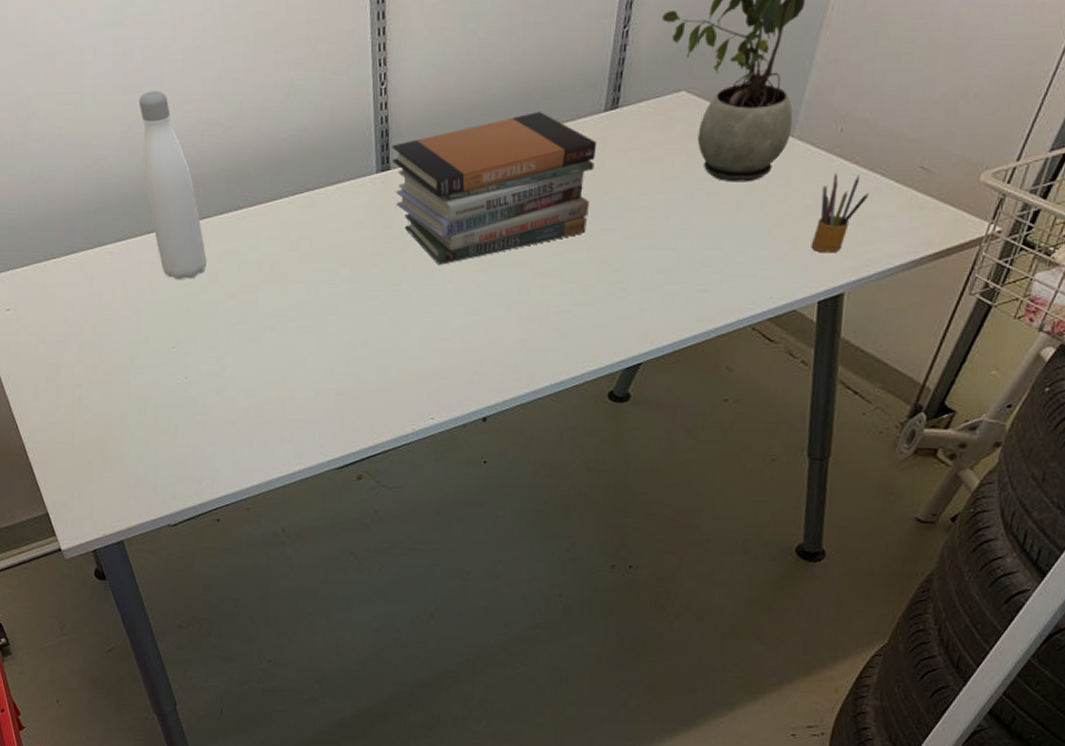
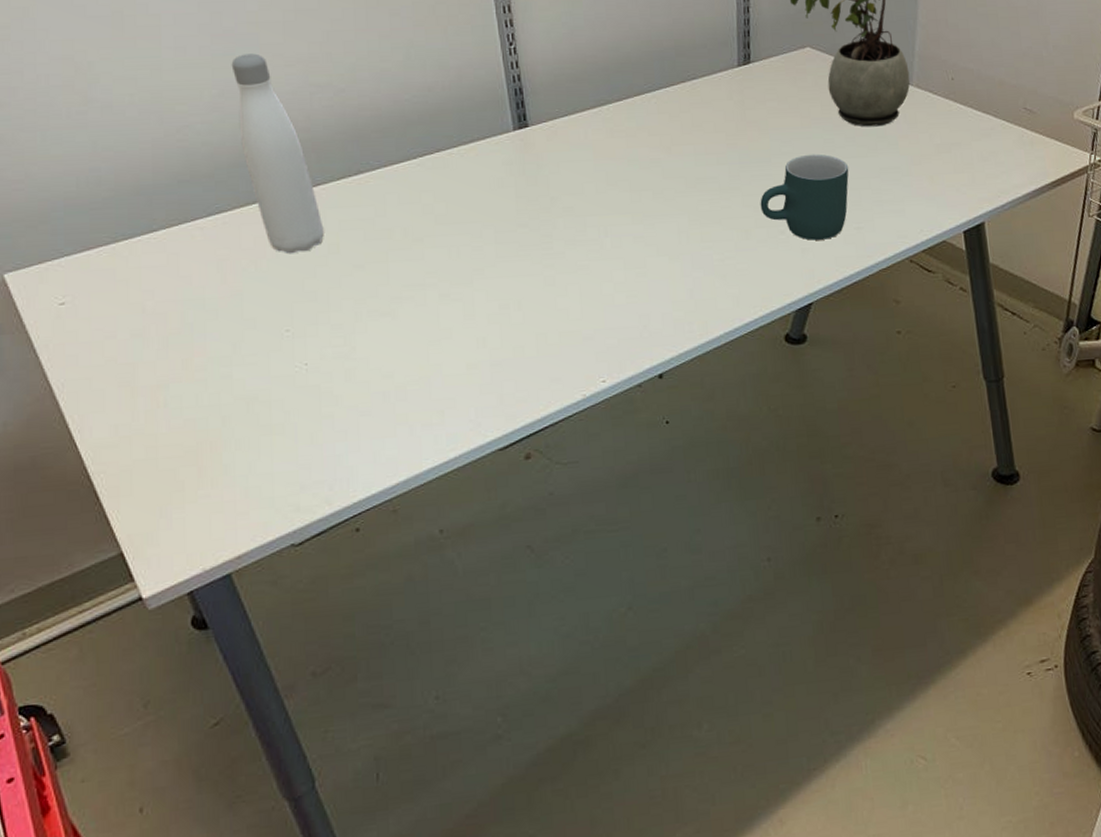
book stack: present [391,111,597,265] -> none [527,67,737,219]
mug: none [604,209,705,300] -> present [760,153,849,241]
pencil box: present [811,174,870,253] -> none [946,116,987,187]

